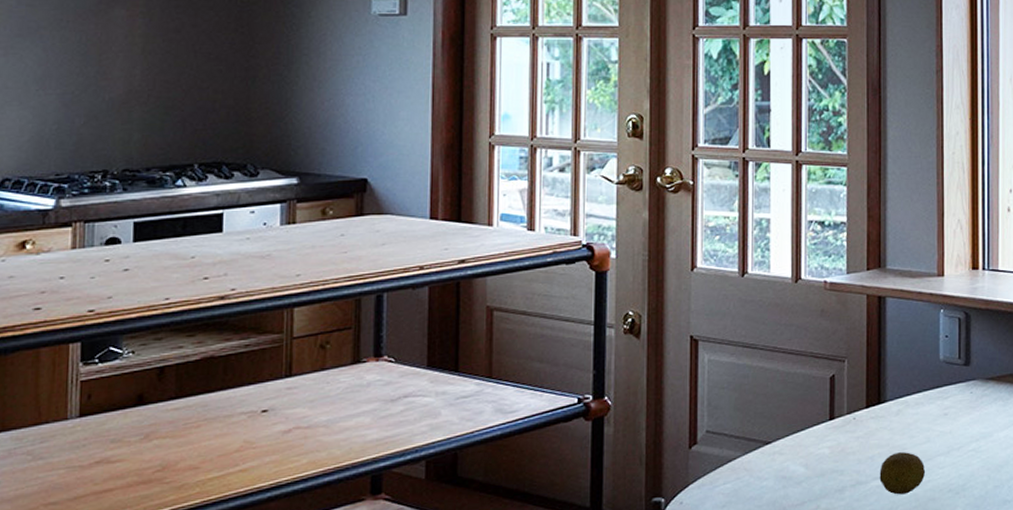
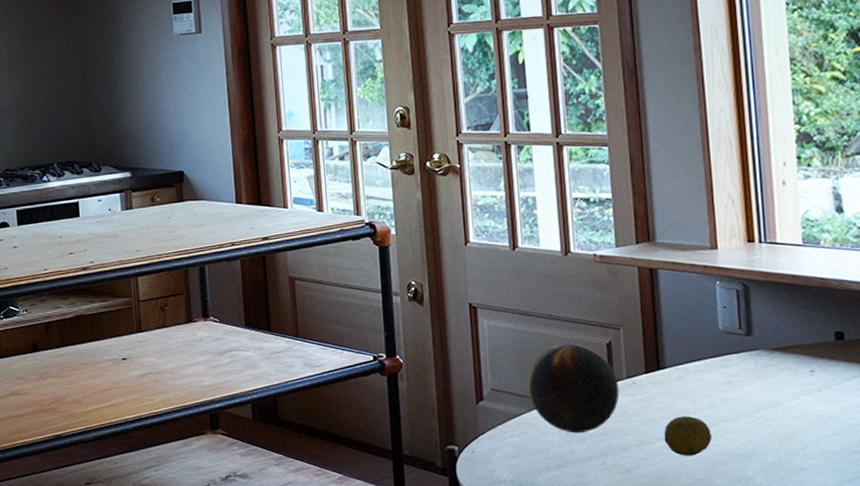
decorative orb: none [745,377,839,477] -> present [527,343,620,434]

